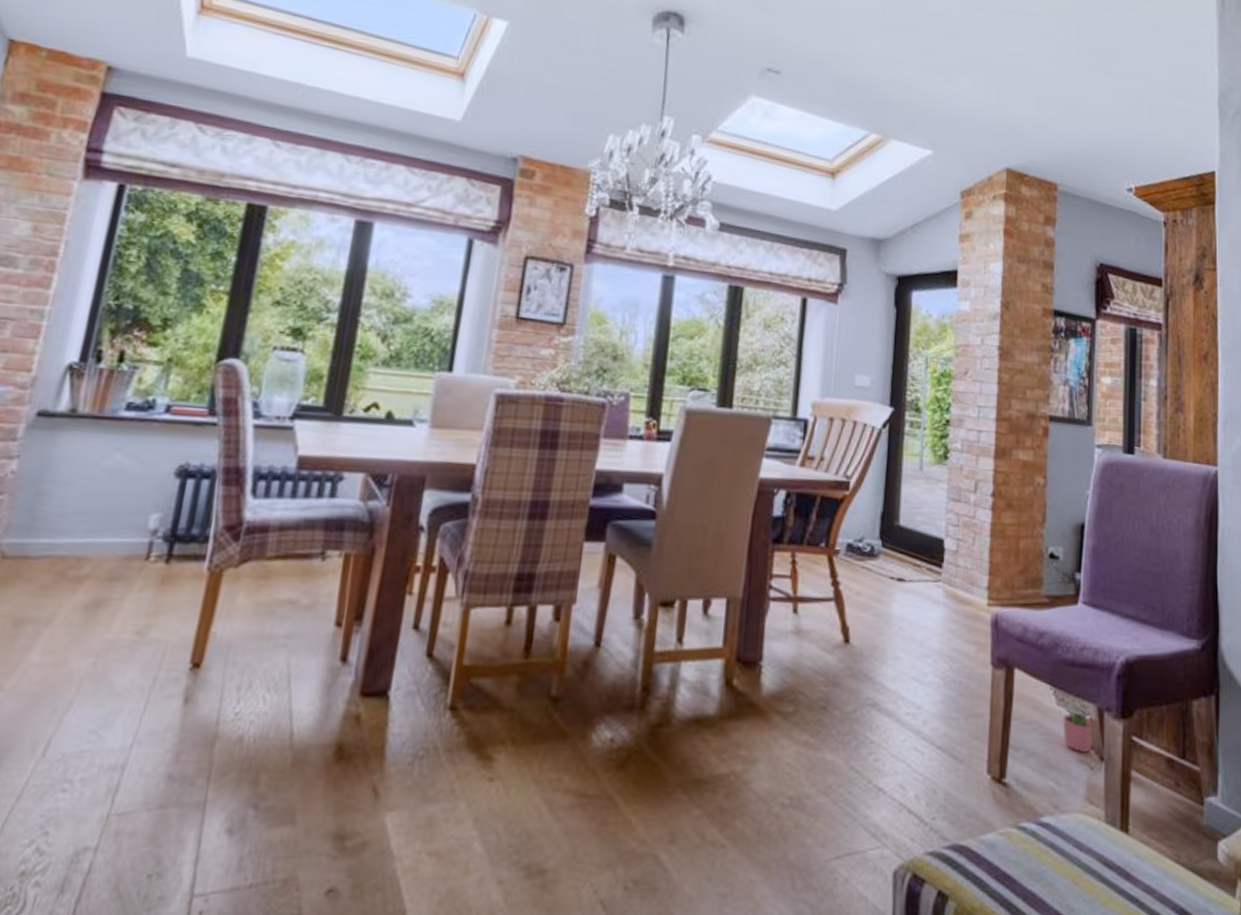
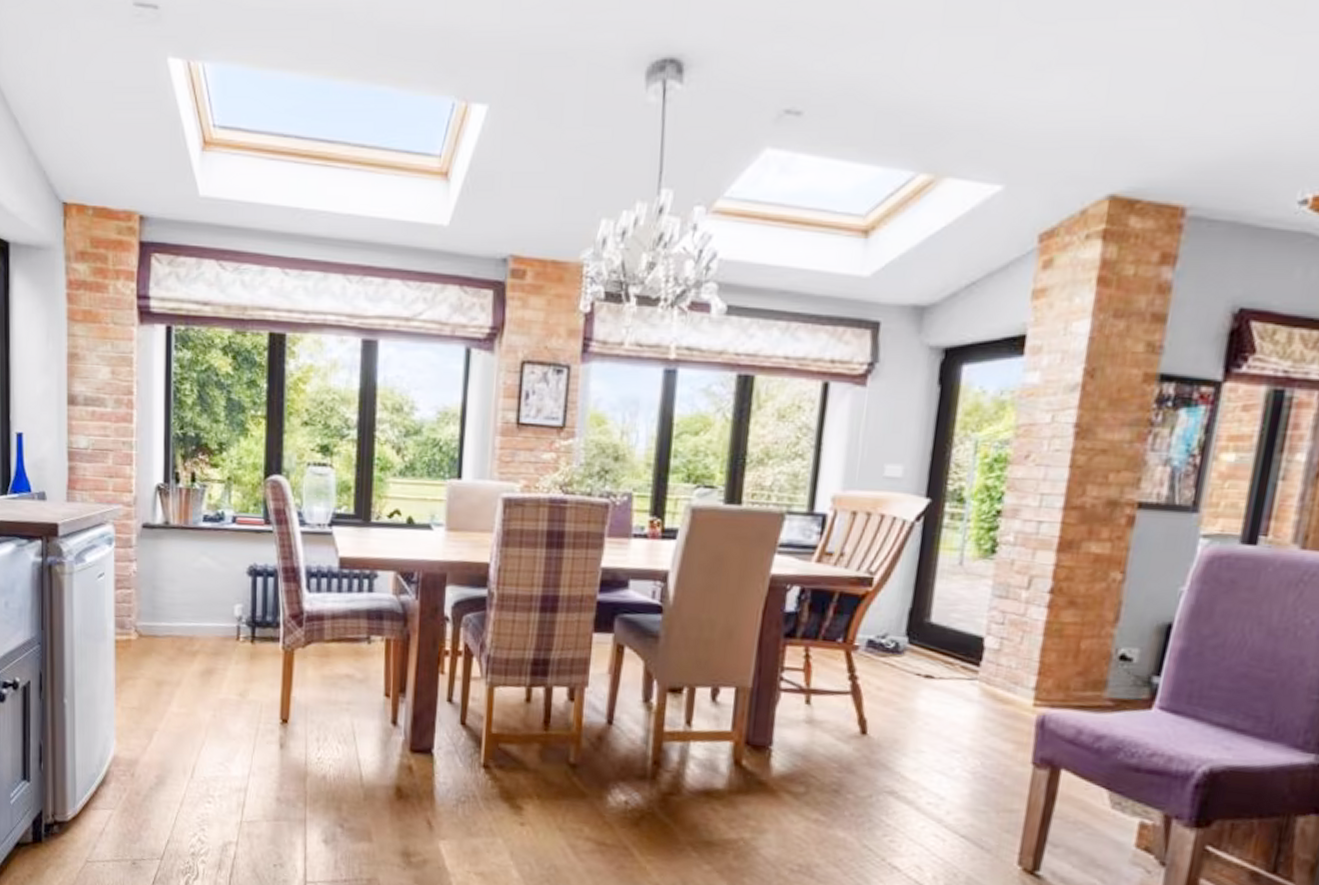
potted plant: present [1048,686,1094,752] -> none [1102,789,1156,856]

